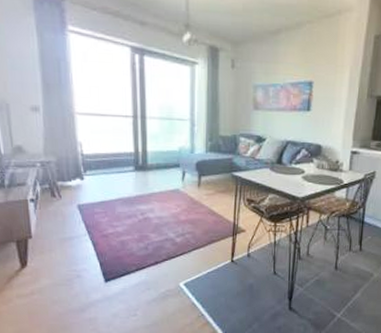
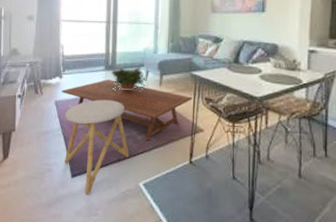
coffee table: none [84,181,233,243] -> present [61,79,192,142]
stool: none [91,202,168,297] -> present [64,99,130,195]
potted plant: none [143,167,184,195] -> present [111,66,147,93]

